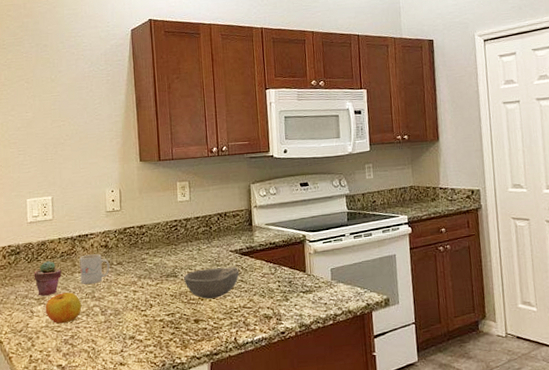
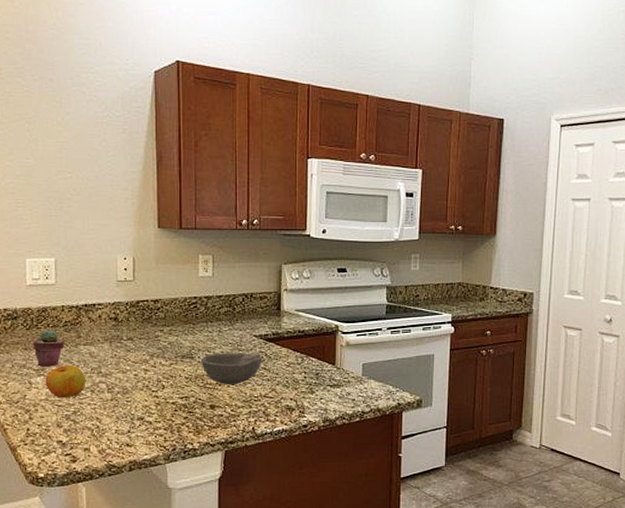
mug: present [79,254,110,284] -> none [85,326,119,358]

